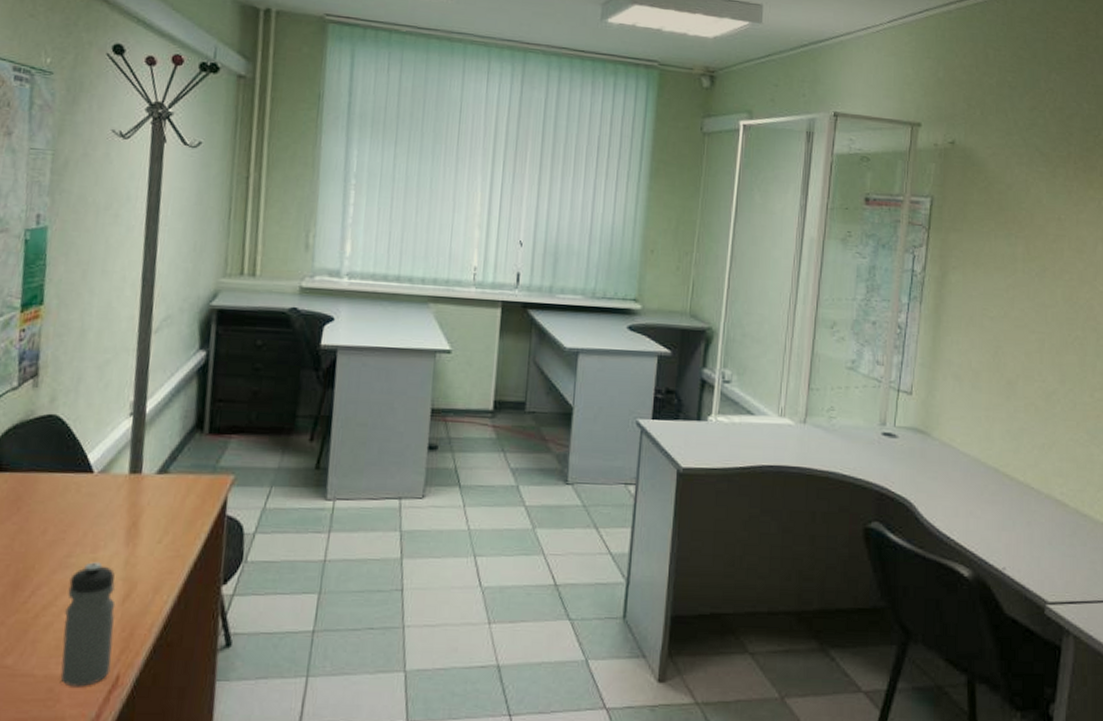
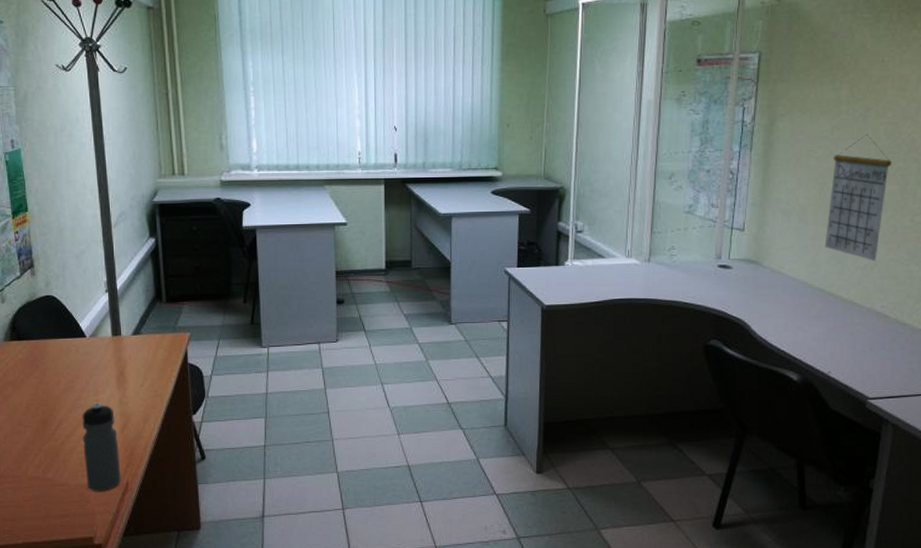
calendar: none [999,295,1070,440] -> present [824,133,892,261]

